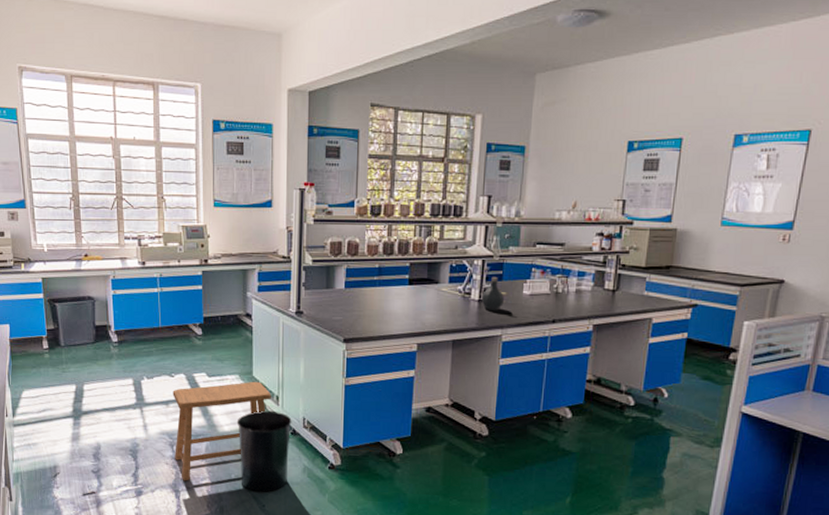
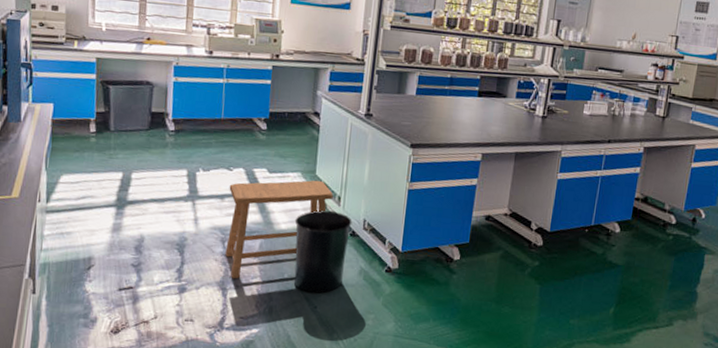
flask: present [481,277,504,311] -> none [544,96,566,128]

